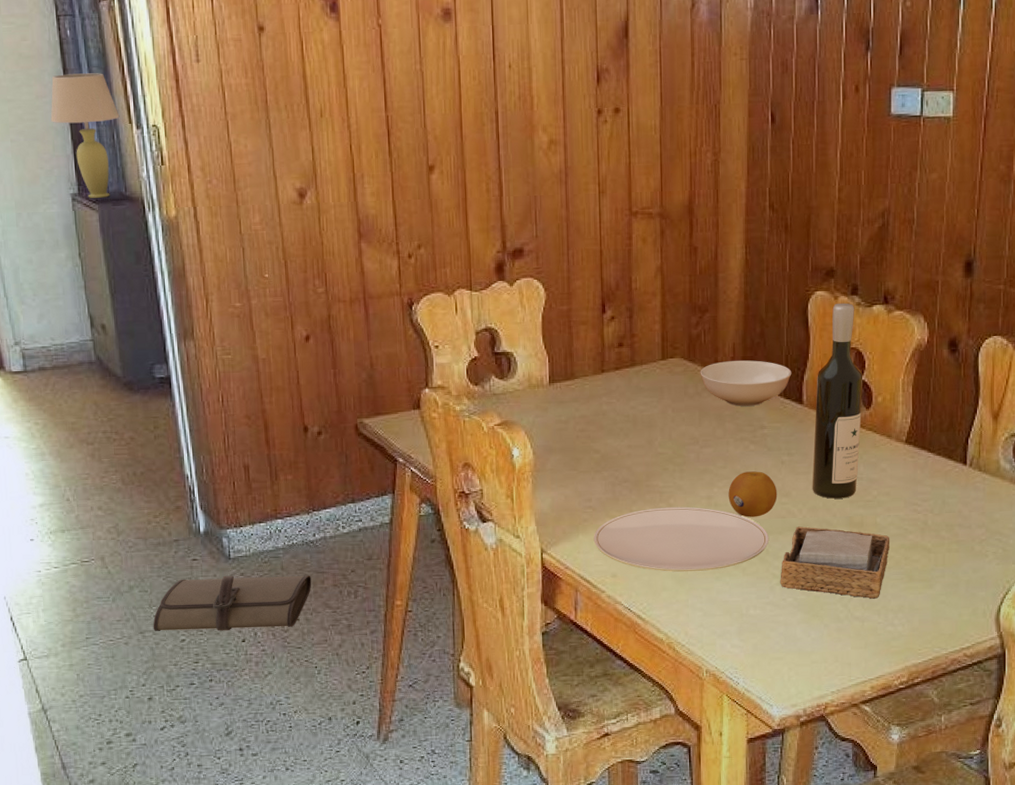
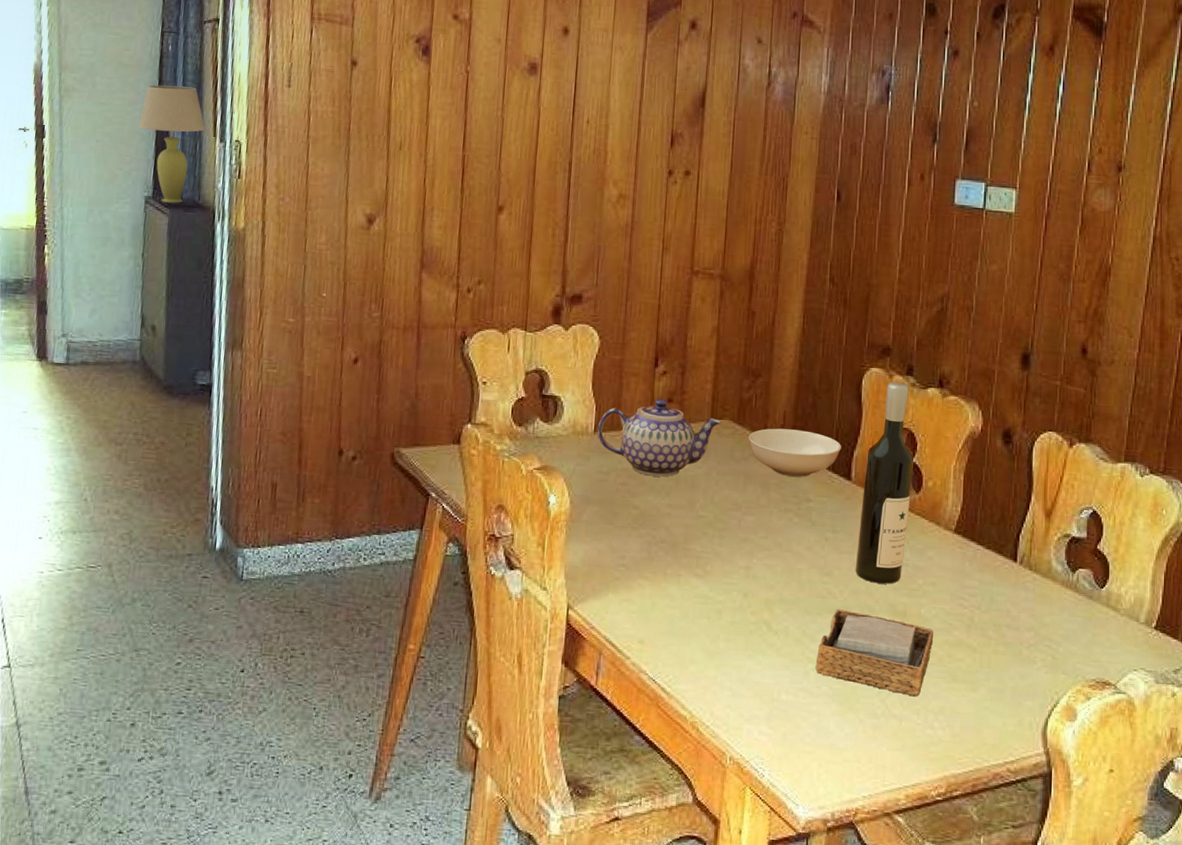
tool roll: present [153,575,312,632] -> none [149,596,324,661]
teapot: none [552,343,674,420] -> present [597,398,723,477]
plate: present [593,506,769,573] -> none [623,573,807,647]
fruit: present [728,471,778,517] -> none [767,545,819,595]

